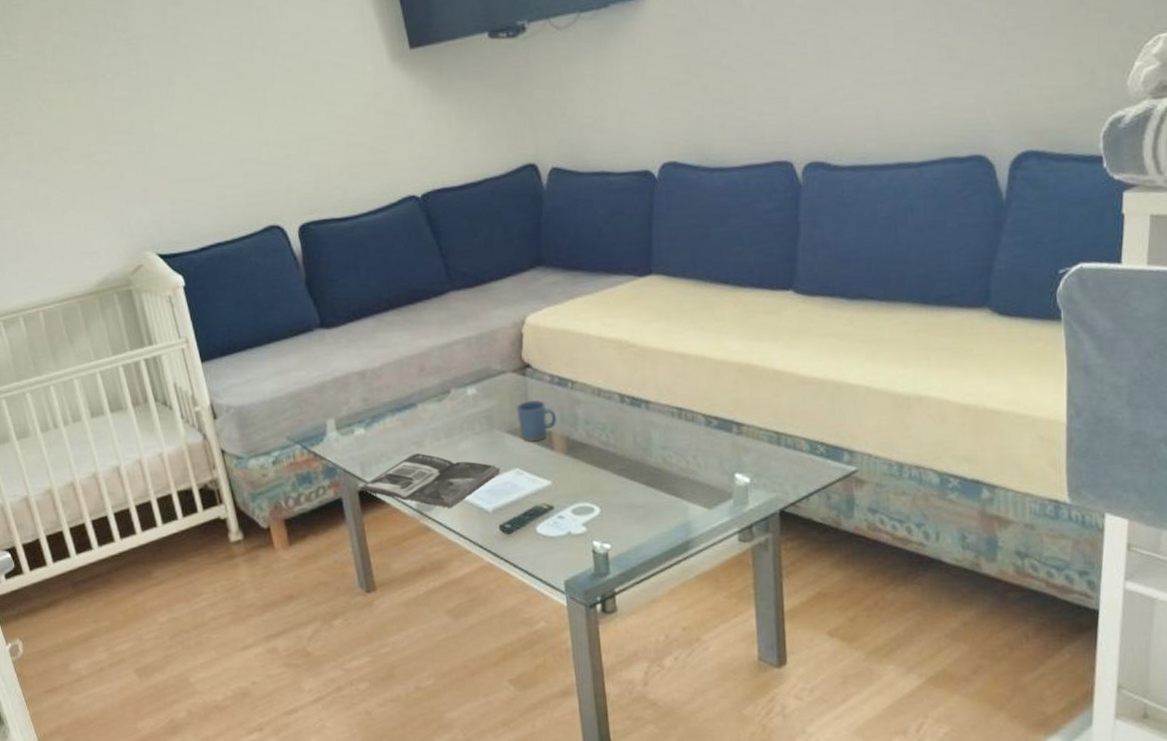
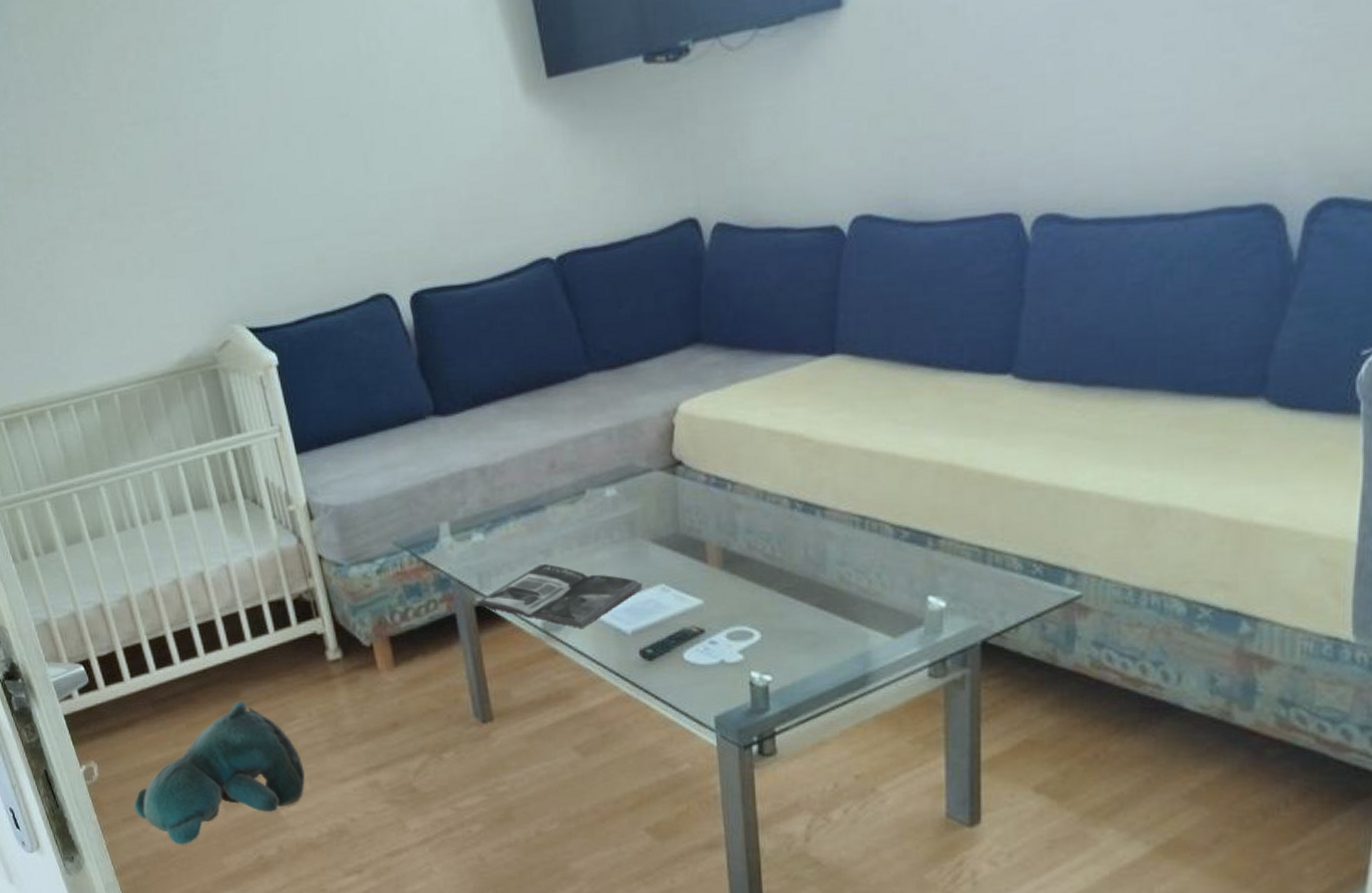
teddy bear: none [55,580,211,713] -> present [133,701,305,845]
mug: present [516,399,557,442] -> none [664,503,713,553]

